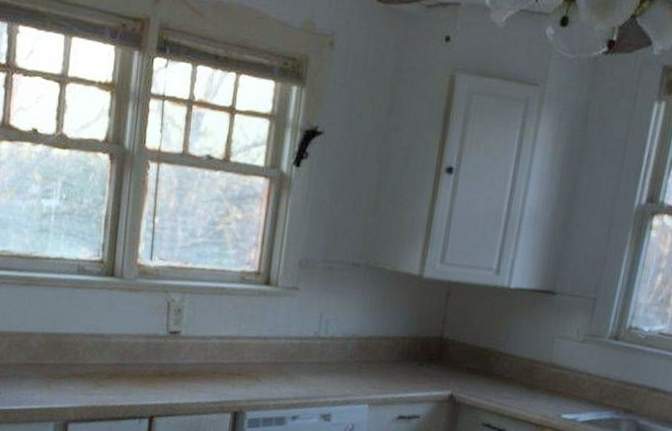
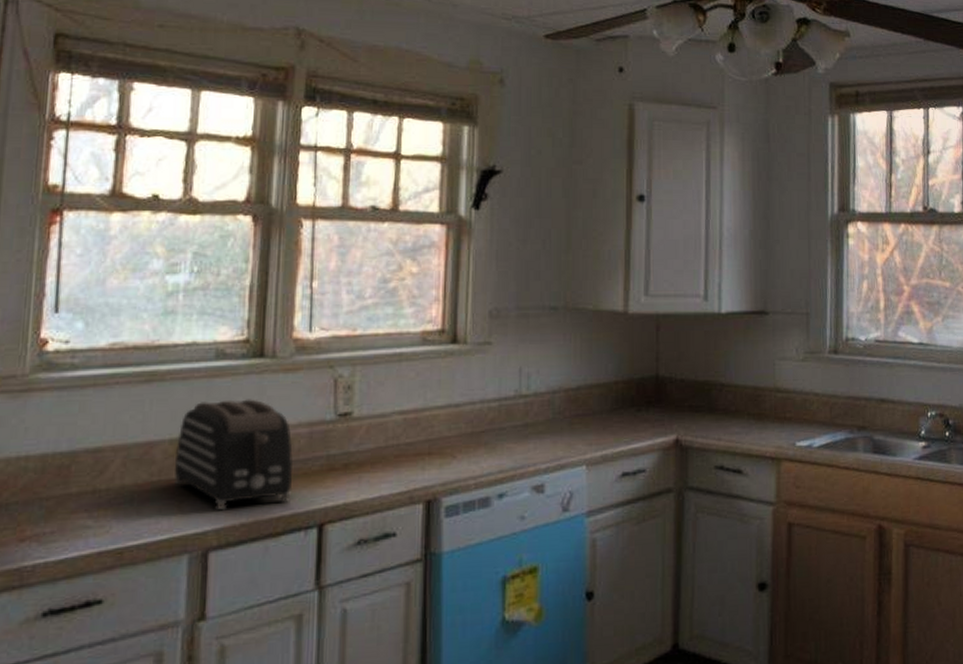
toaster: none [45,307,133,395] -> present [174,399,294,511]

